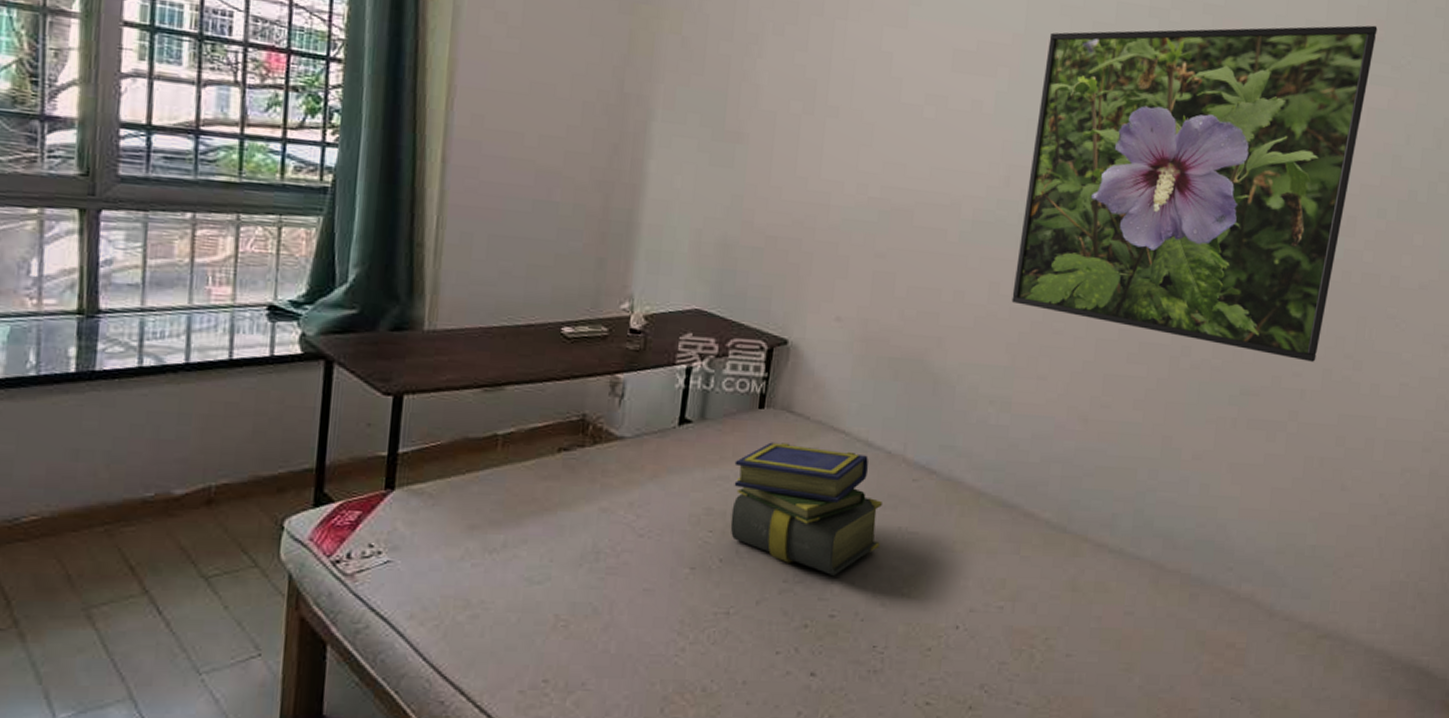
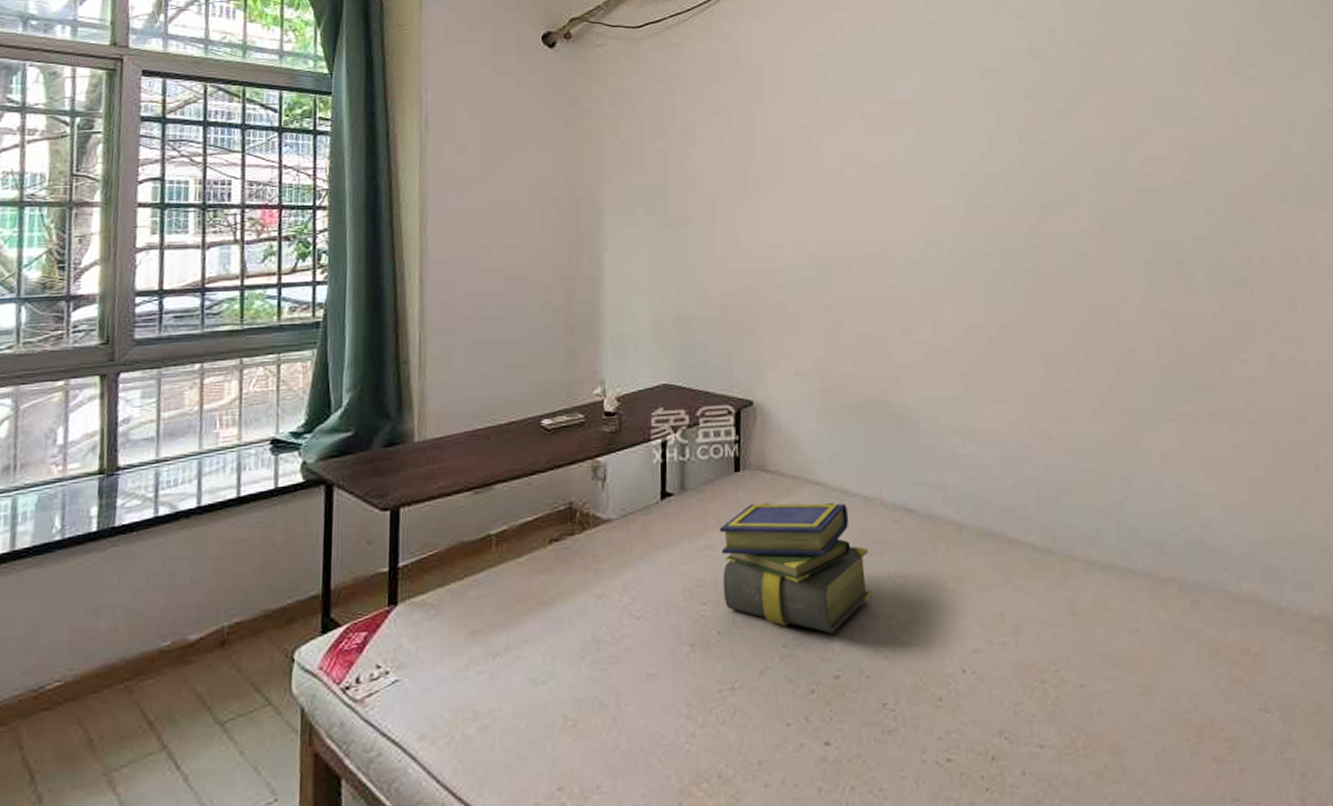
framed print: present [1011,25,1378,362] -> none [945,34,1258,348]

